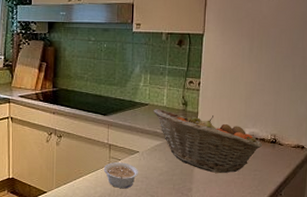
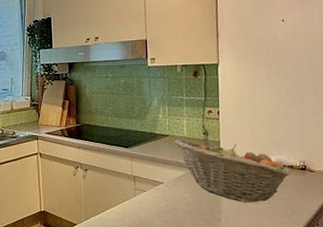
legume: present [103,162,139,189] -> none [129,194,165,220]

